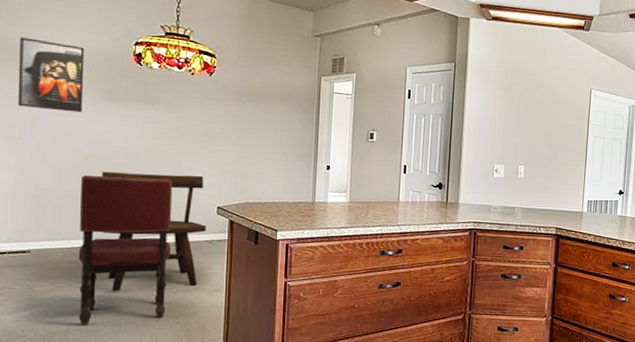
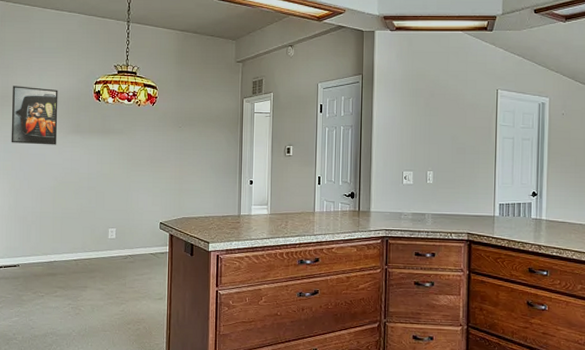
dining chair: present [78,175,173,324] -> none [54,198,125,329]
dining chair: present [102,171,206,291] -> none [71,194,151,300]

